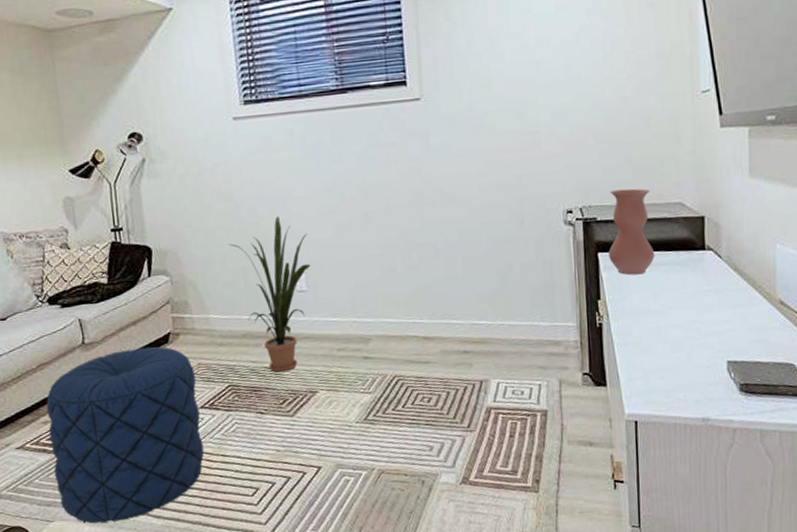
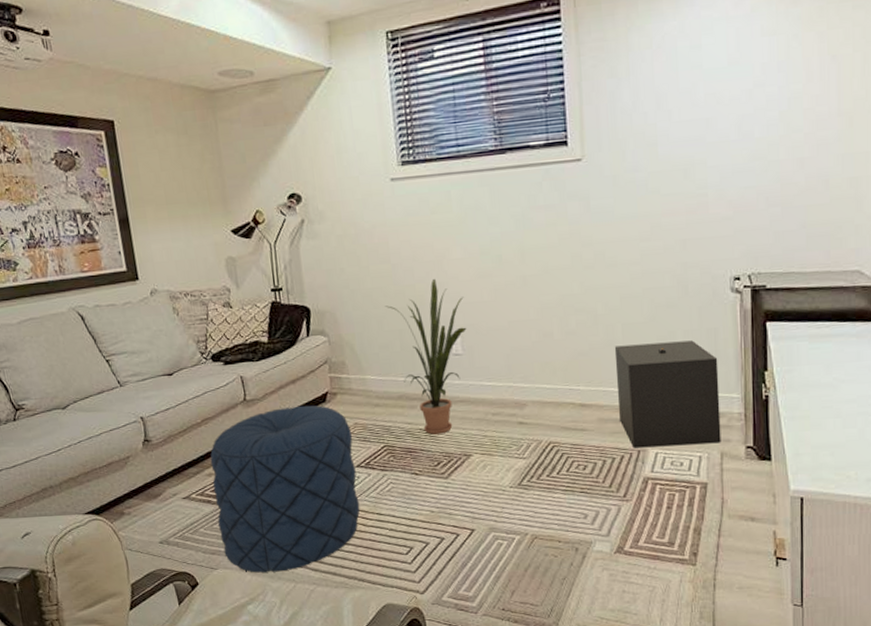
subwoofer: none [455,272,560,379] -> present [614,340,721,448]
vase: present [609,188,655,276] -> none [778,255,829,347]

